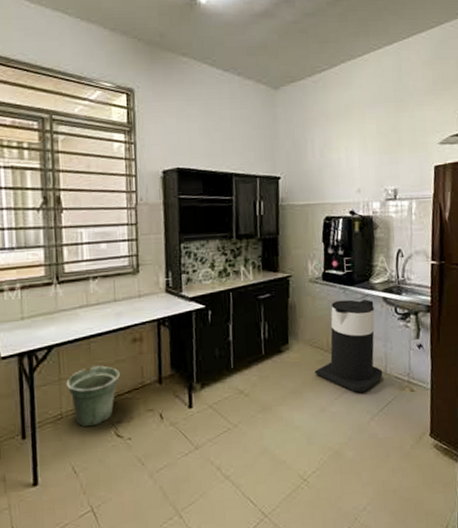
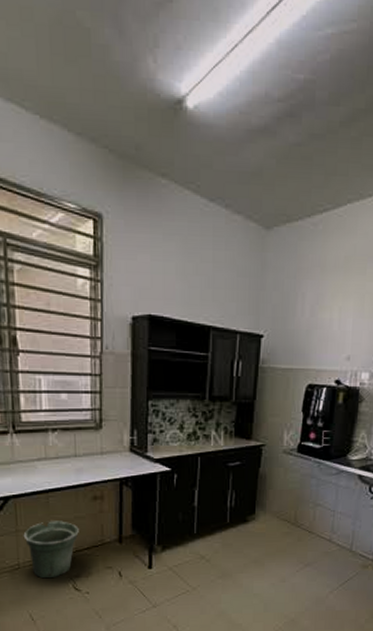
trash can: present [314,299,383,393] -> none [279,474,348,567]

